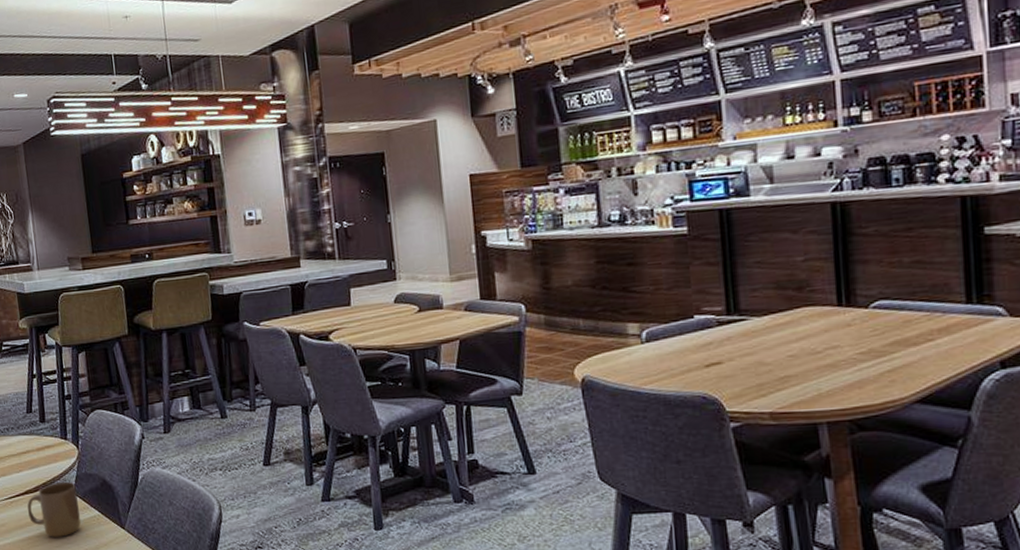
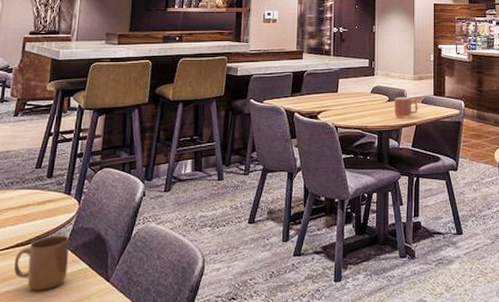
mug: none [427,303,461,333] -> present [394,96,418,118]

